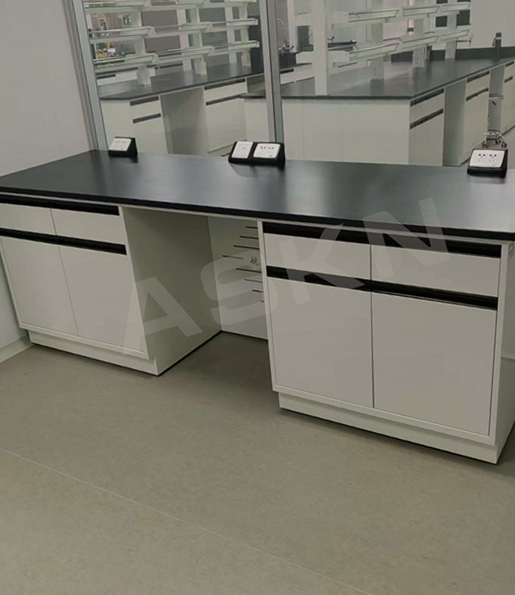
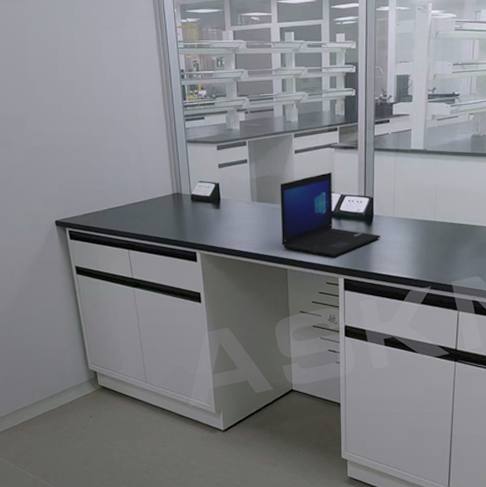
laptop: none [194,121,294,202] -> present [280,172,381,257]

